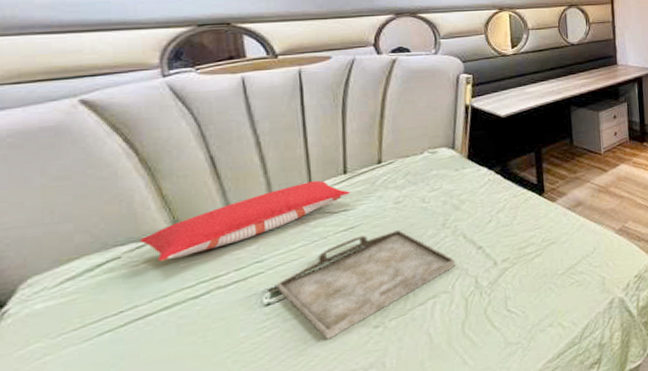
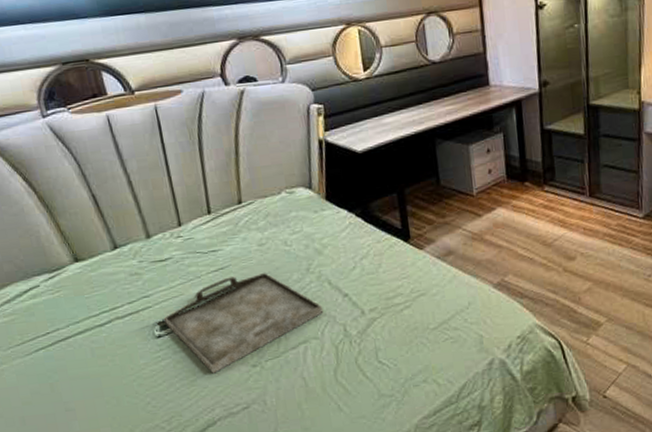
pillow: present [139,180,351,262] -> none [50,220,217,292]

